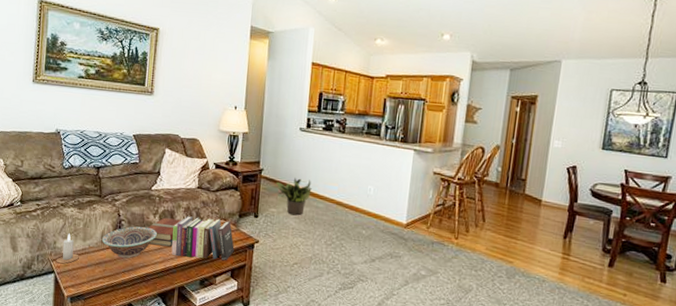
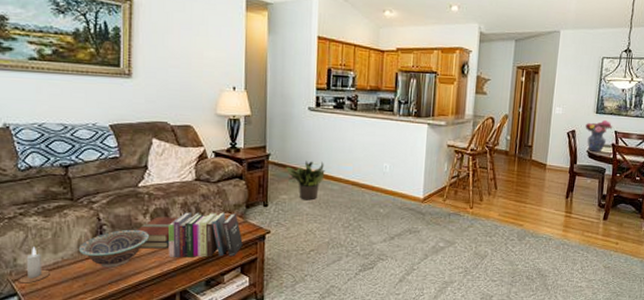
flower arrangement: none [588,156,622,193] -> present [585,119,613,153]

